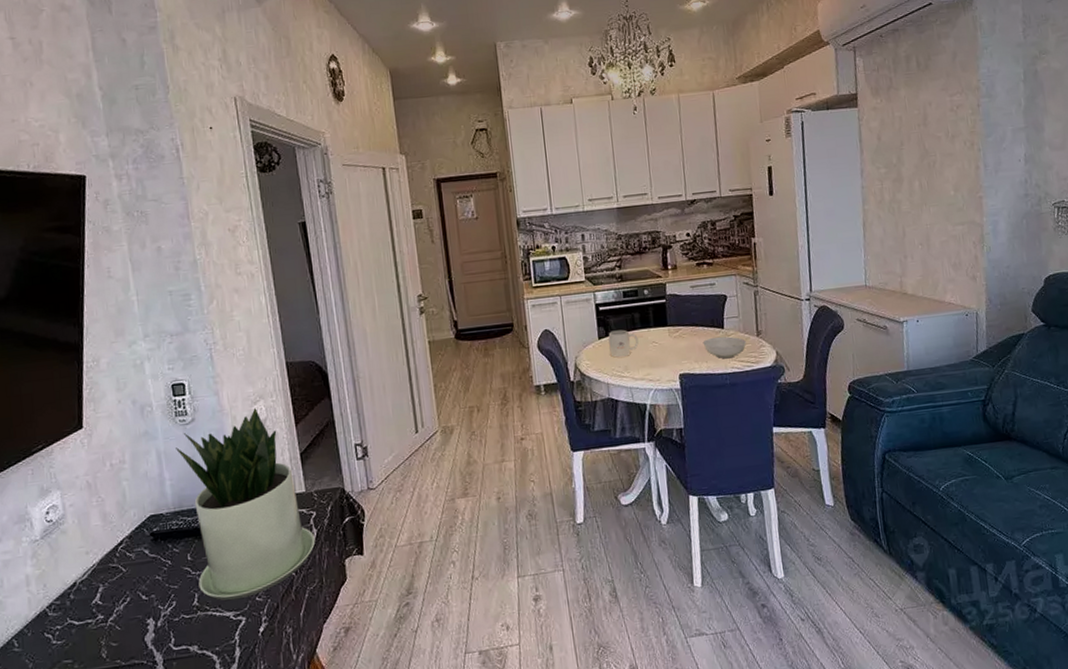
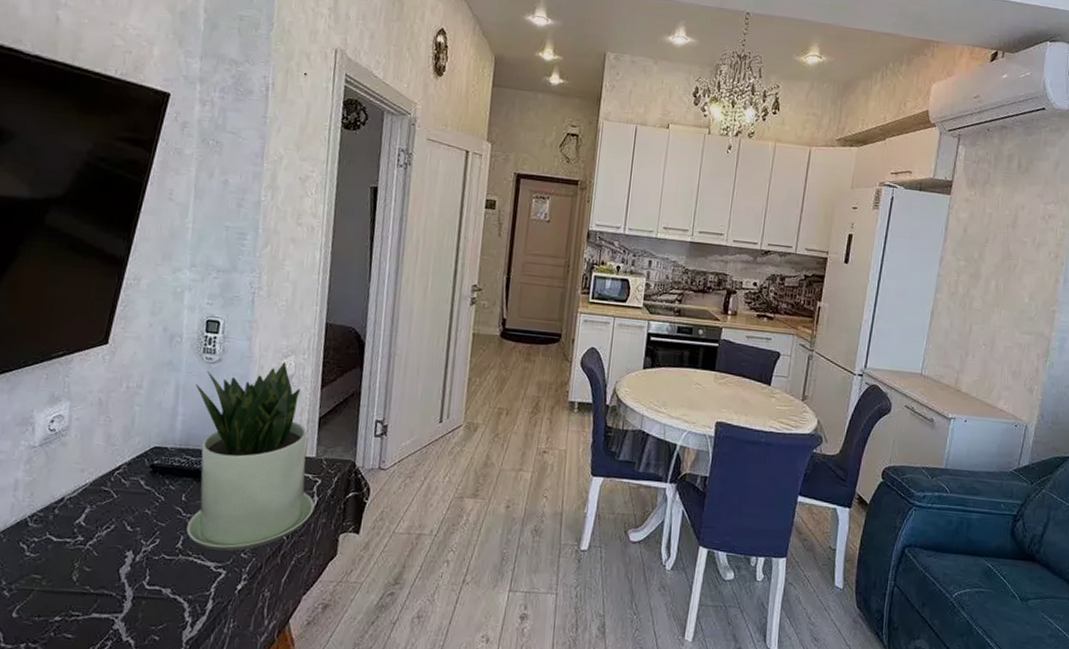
mug: present [608,329,639,359] -> none [651,363,683,393]
bowl: present [703,336,746,359] -> none [746,392,790,417]

